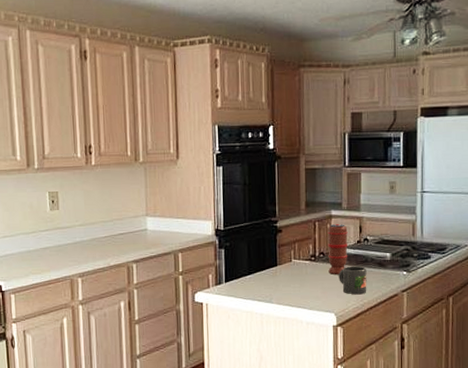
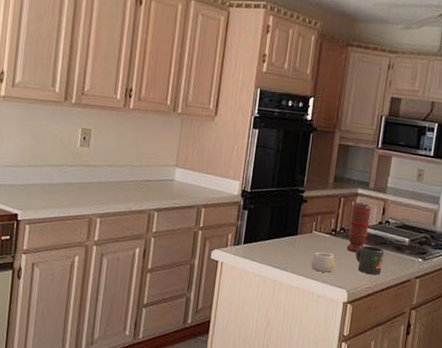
mug: none [295,278,319,299] -> present [310,251,335,273]

